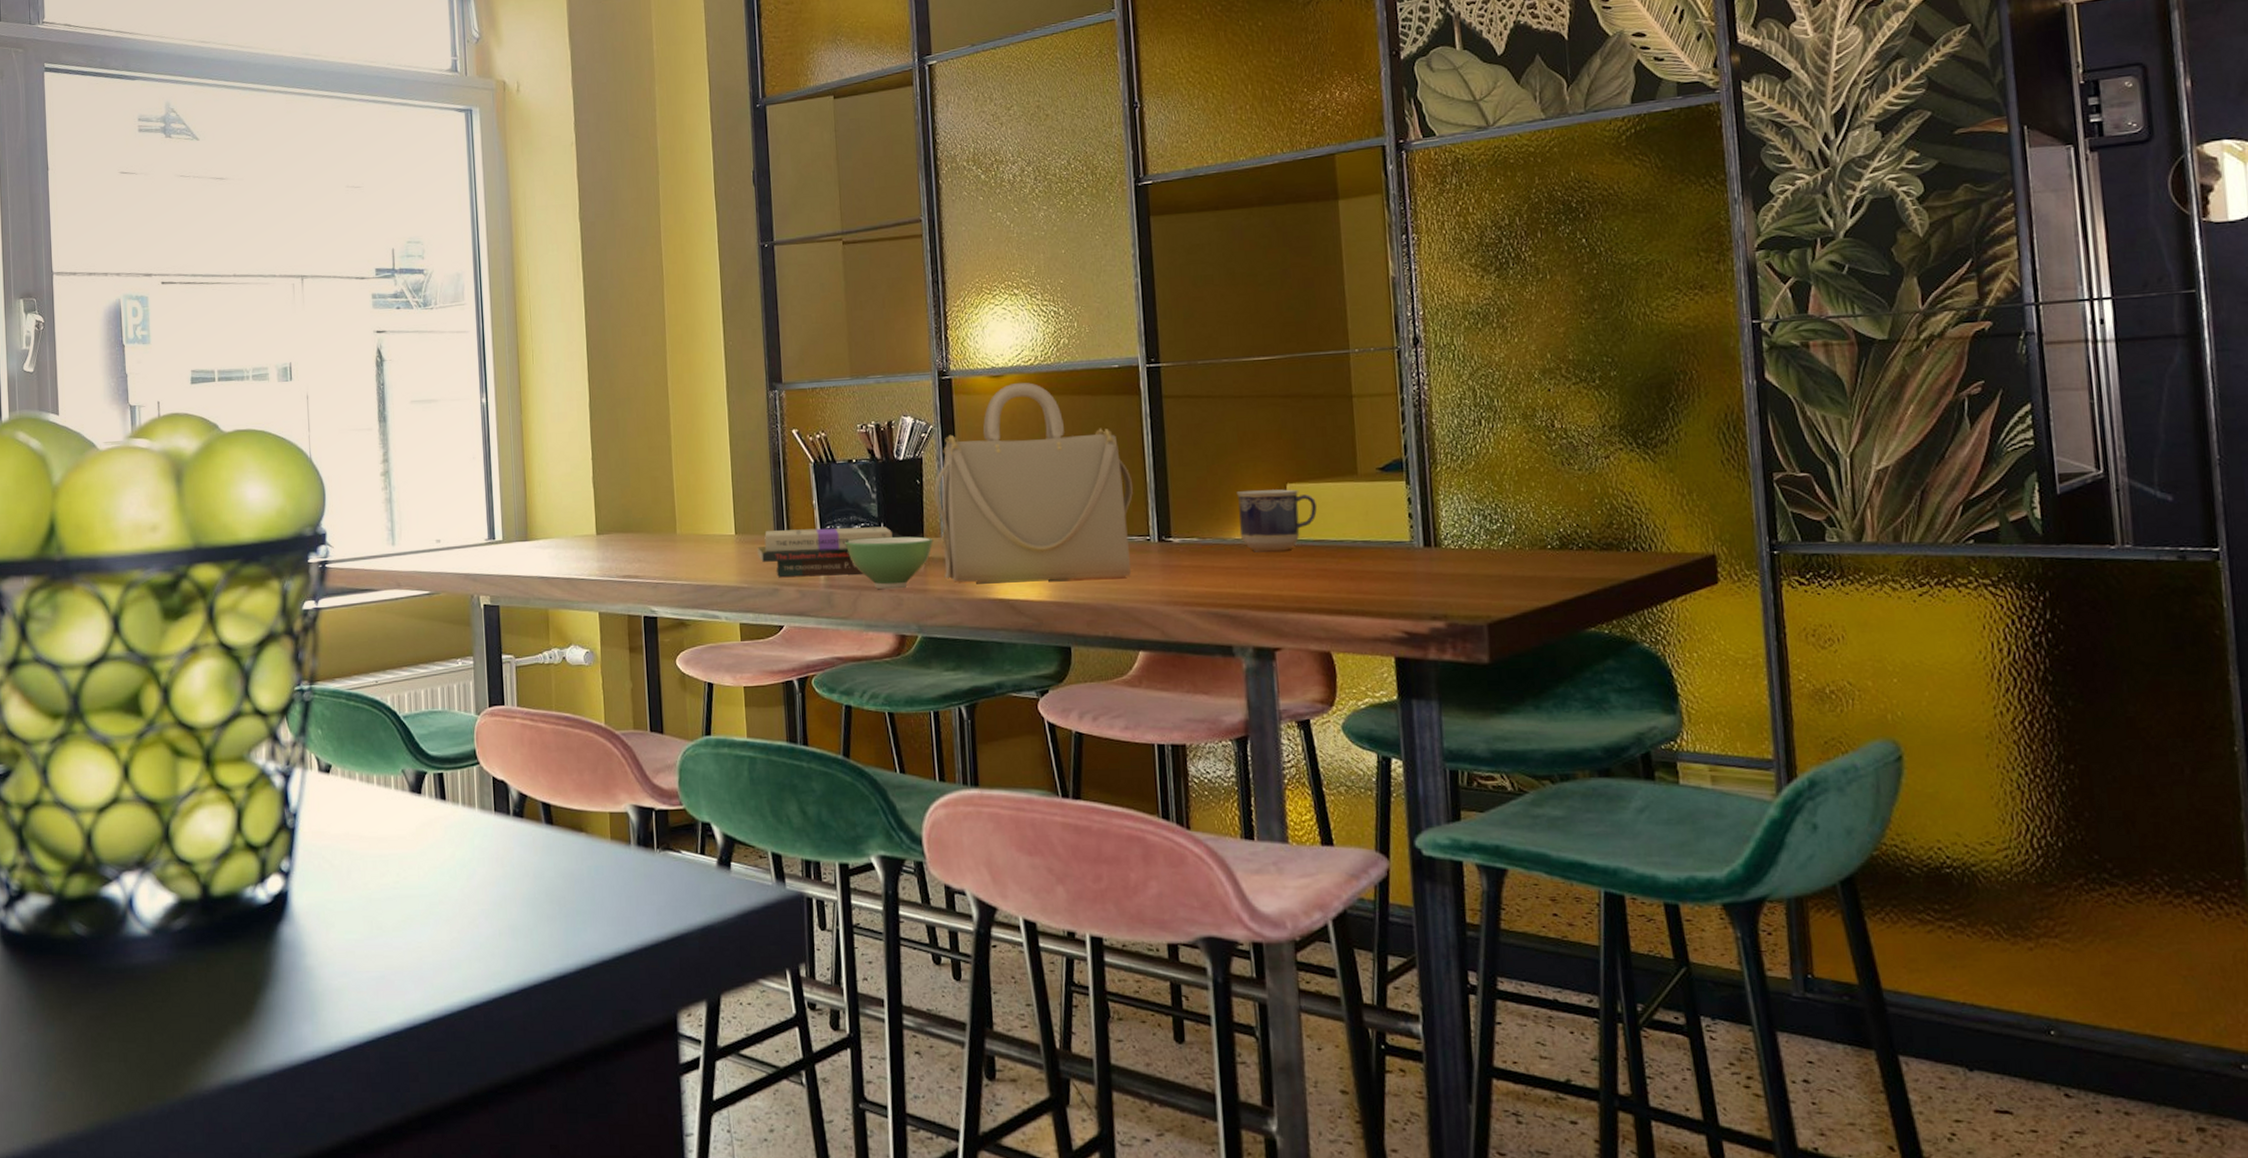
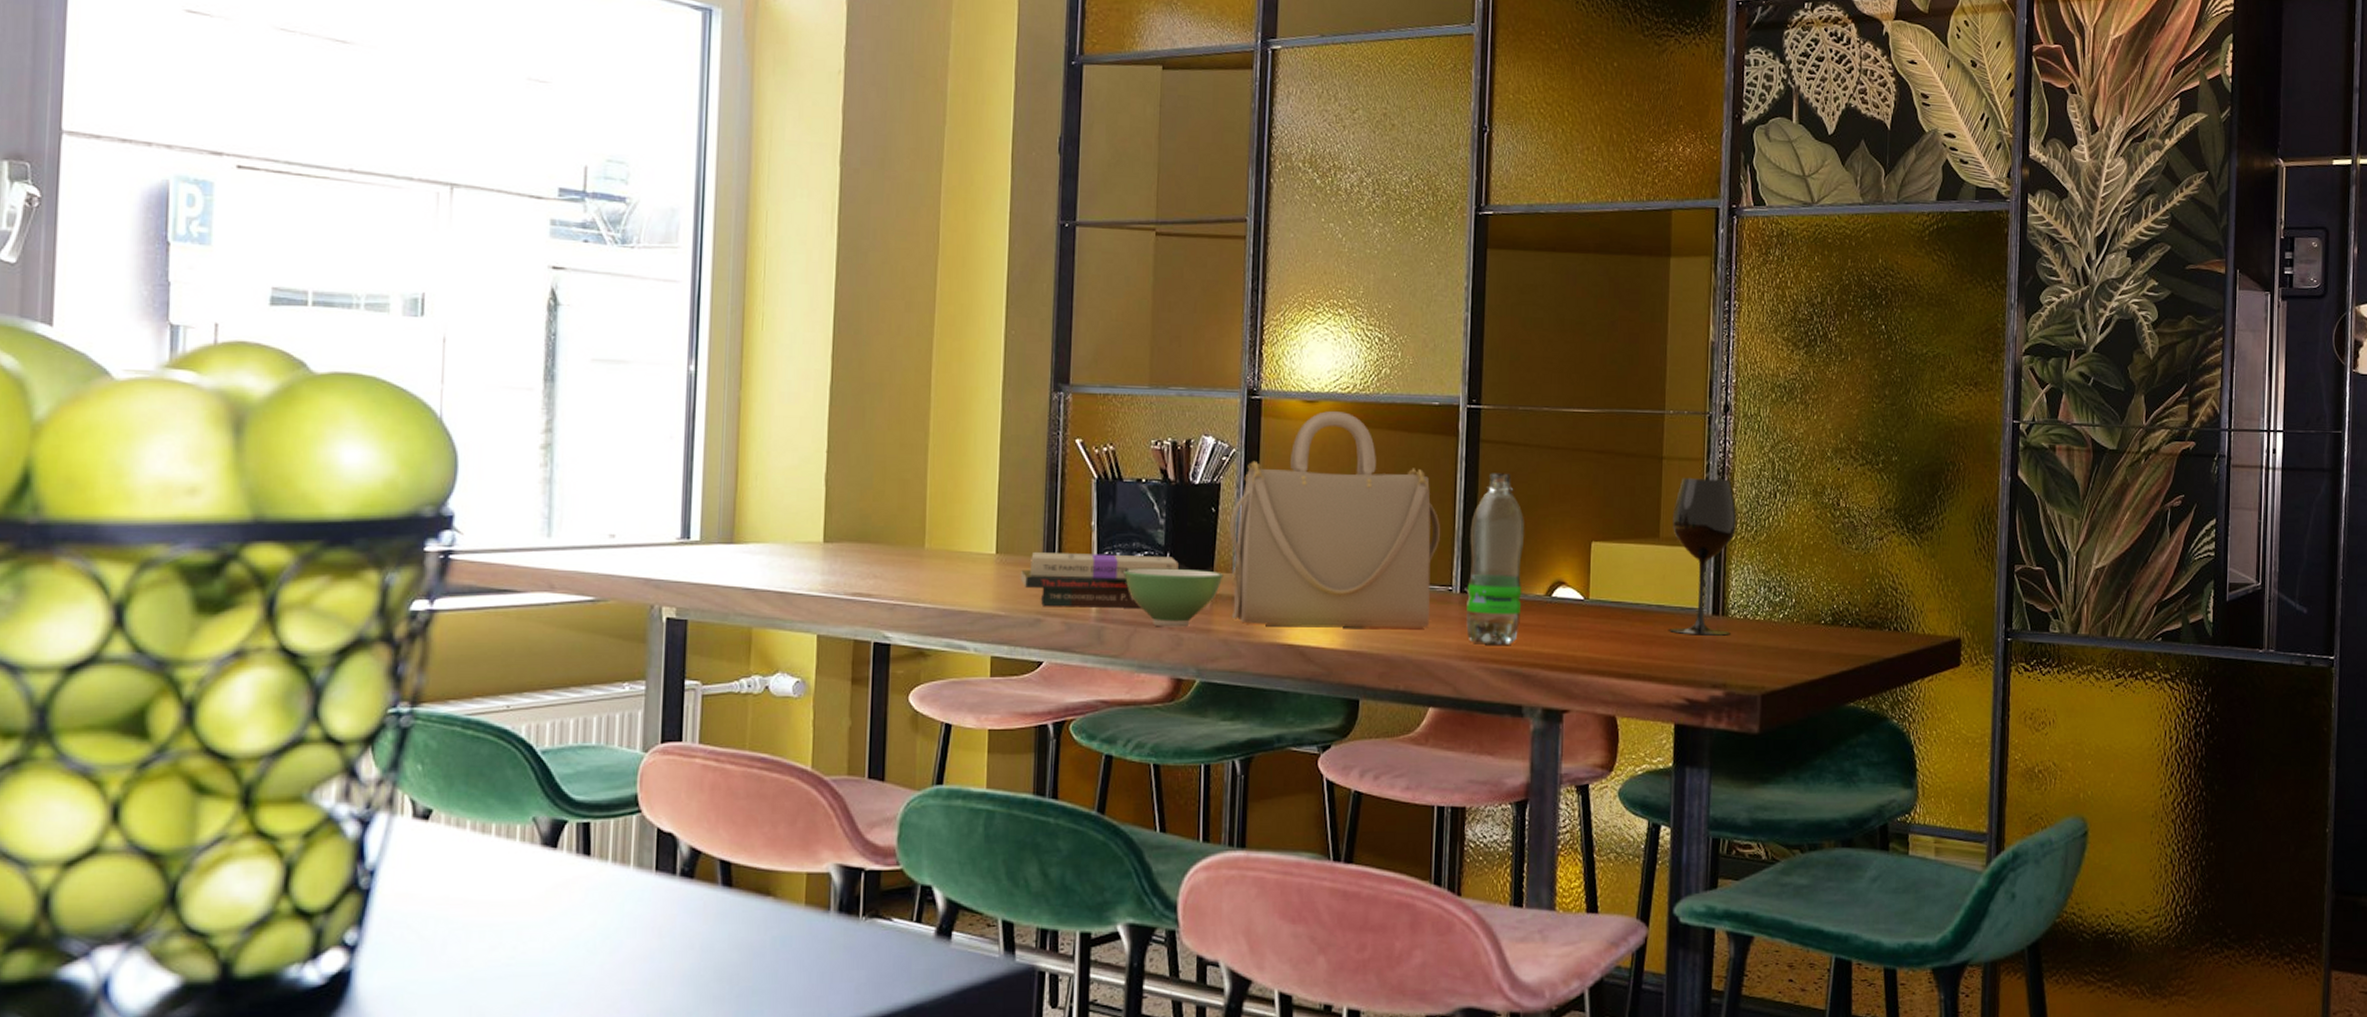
bottle: none [1161,425,1222,589] -> present [1466,473,1525,645]
cup: present [1236,489,1317,553] -> none [1541,546,1618,612]
wineglass: none [1369,411,1446,568] -> present [1669,478,1737,636]

